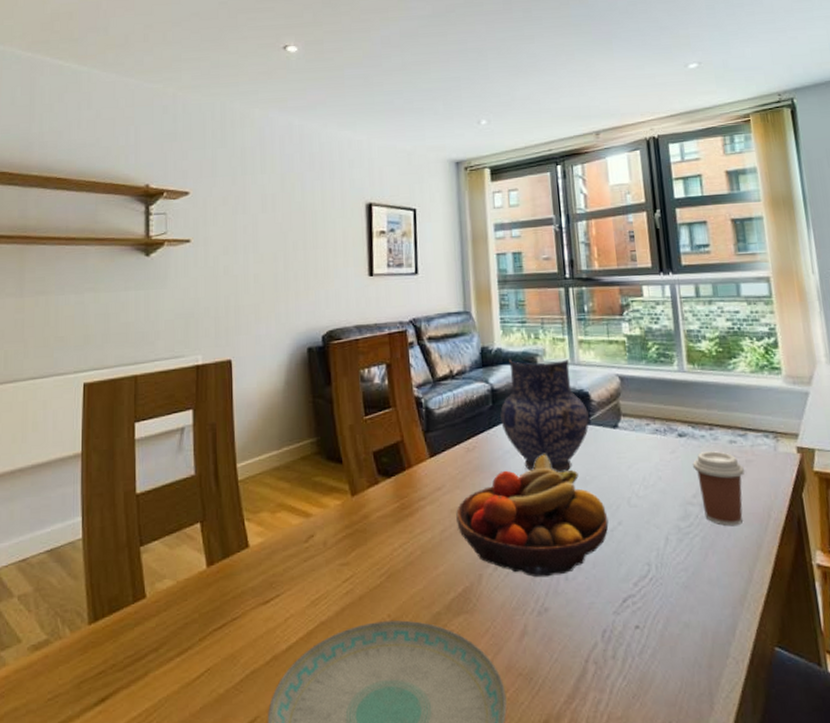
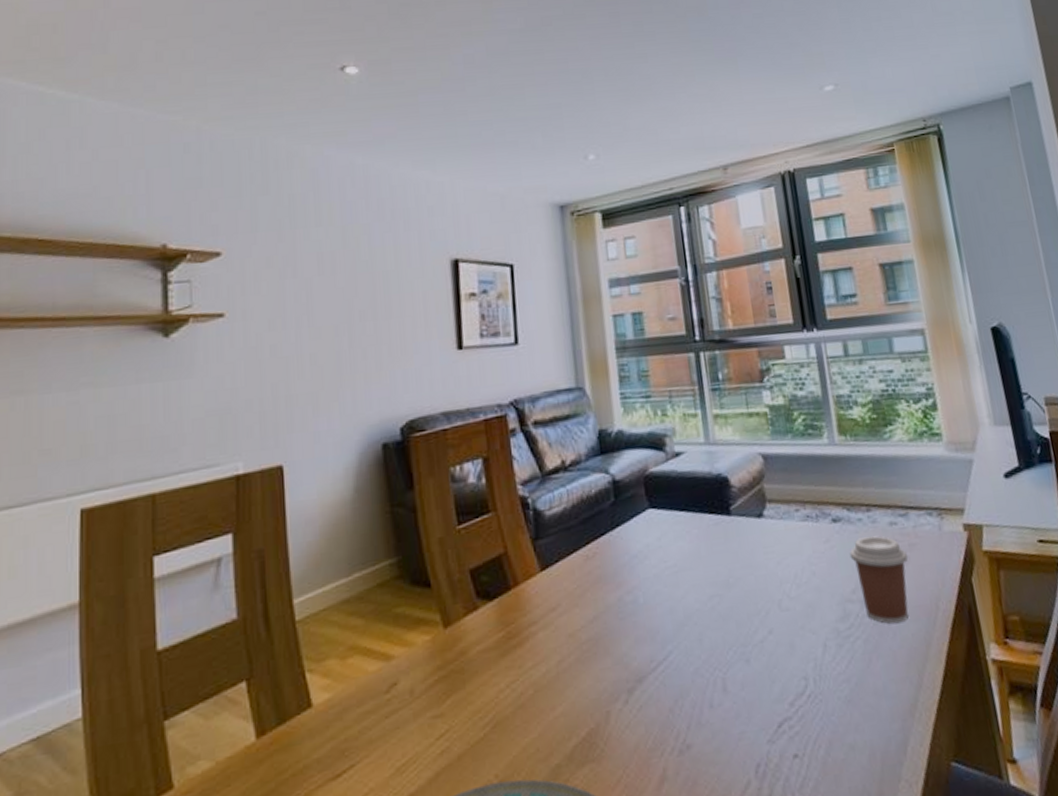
fruit bowl: present [456,454,609,578] -> none [575,555,758,709]
pottery: present [500,359,589,473] -> none [624,438,730,578]

